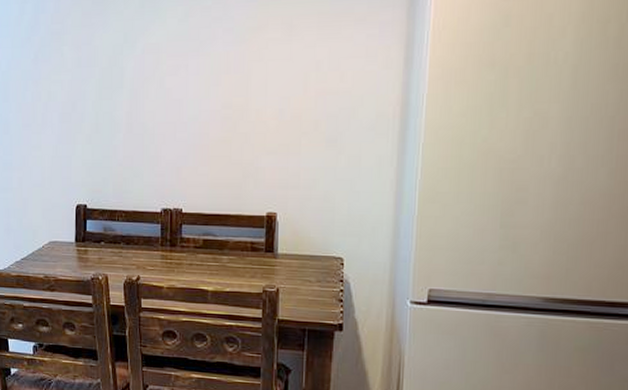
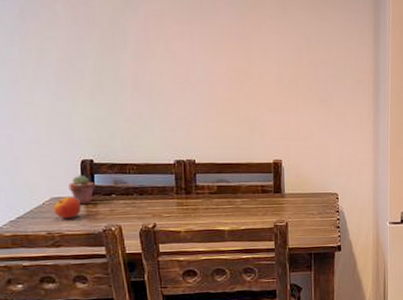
apple: none [51,241,74,263] -> present [53,196,82,218]
potted succulent: none [64,220,87,250] -> present [68,175,95,205]

